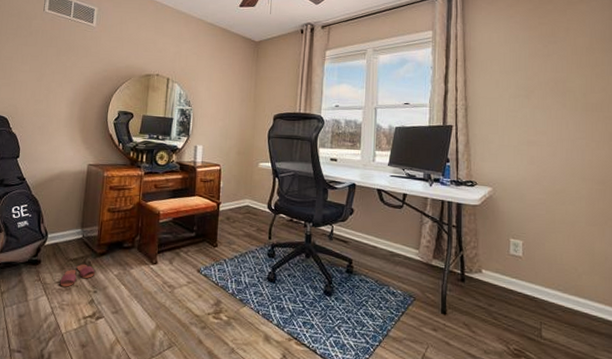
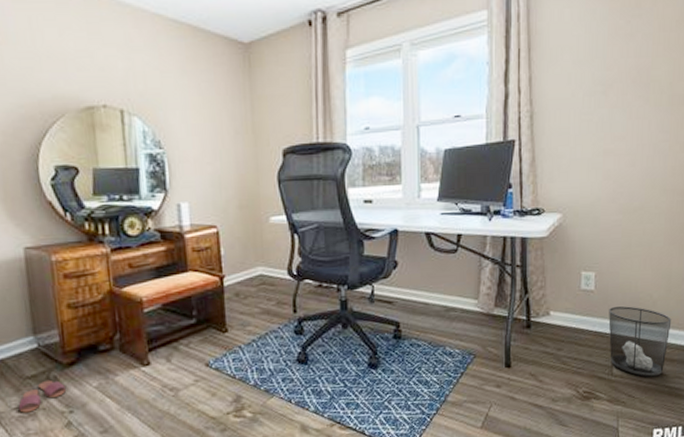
waste bin: none [536,274,597,347] -> present [608,306,672,378]

